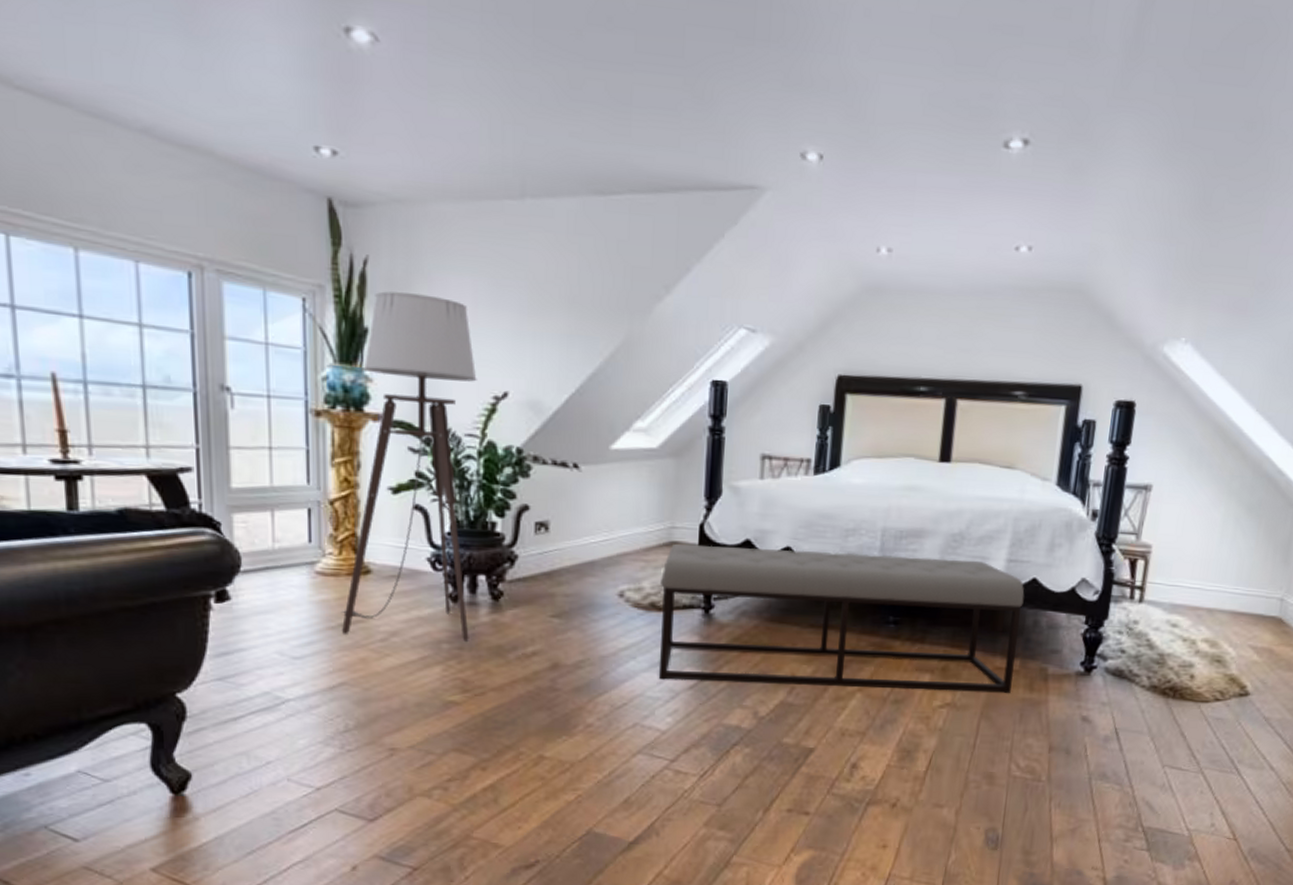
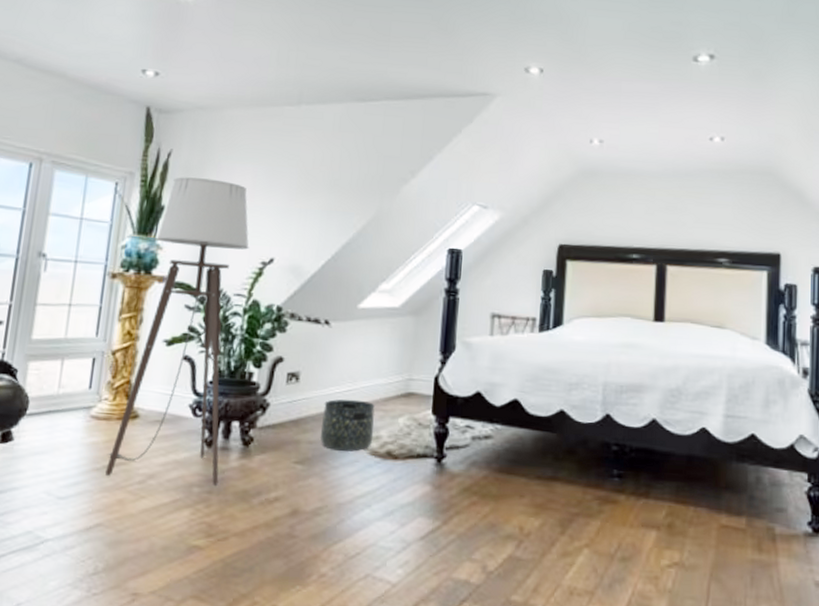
basket: none [576,549,636,604] -> present [320,399,375,452]
bench: present [658,543,1025,693] -> none [391,394,744,553]

